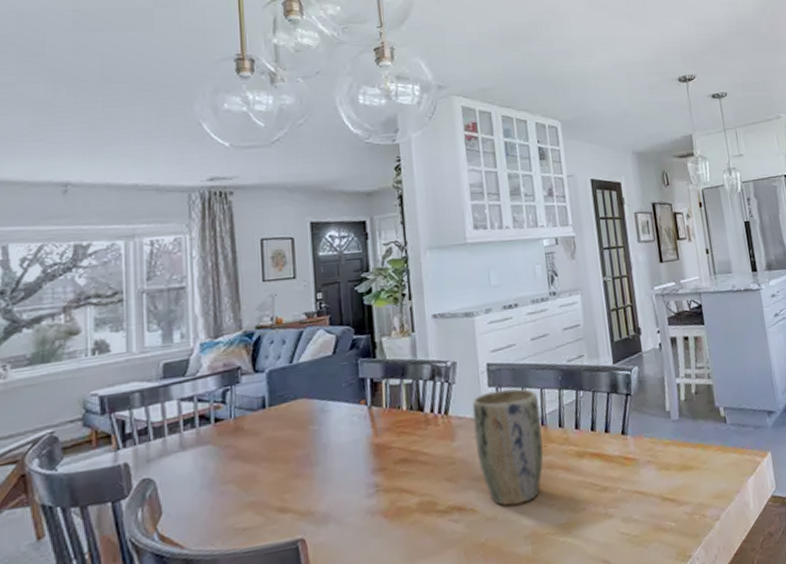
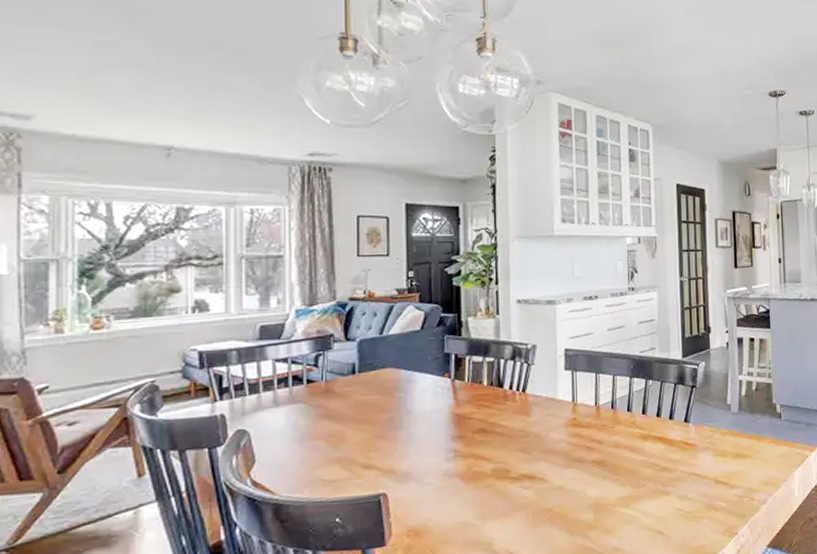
plant pot: present [472,388,544,506] -> none [548,373,612,478]

